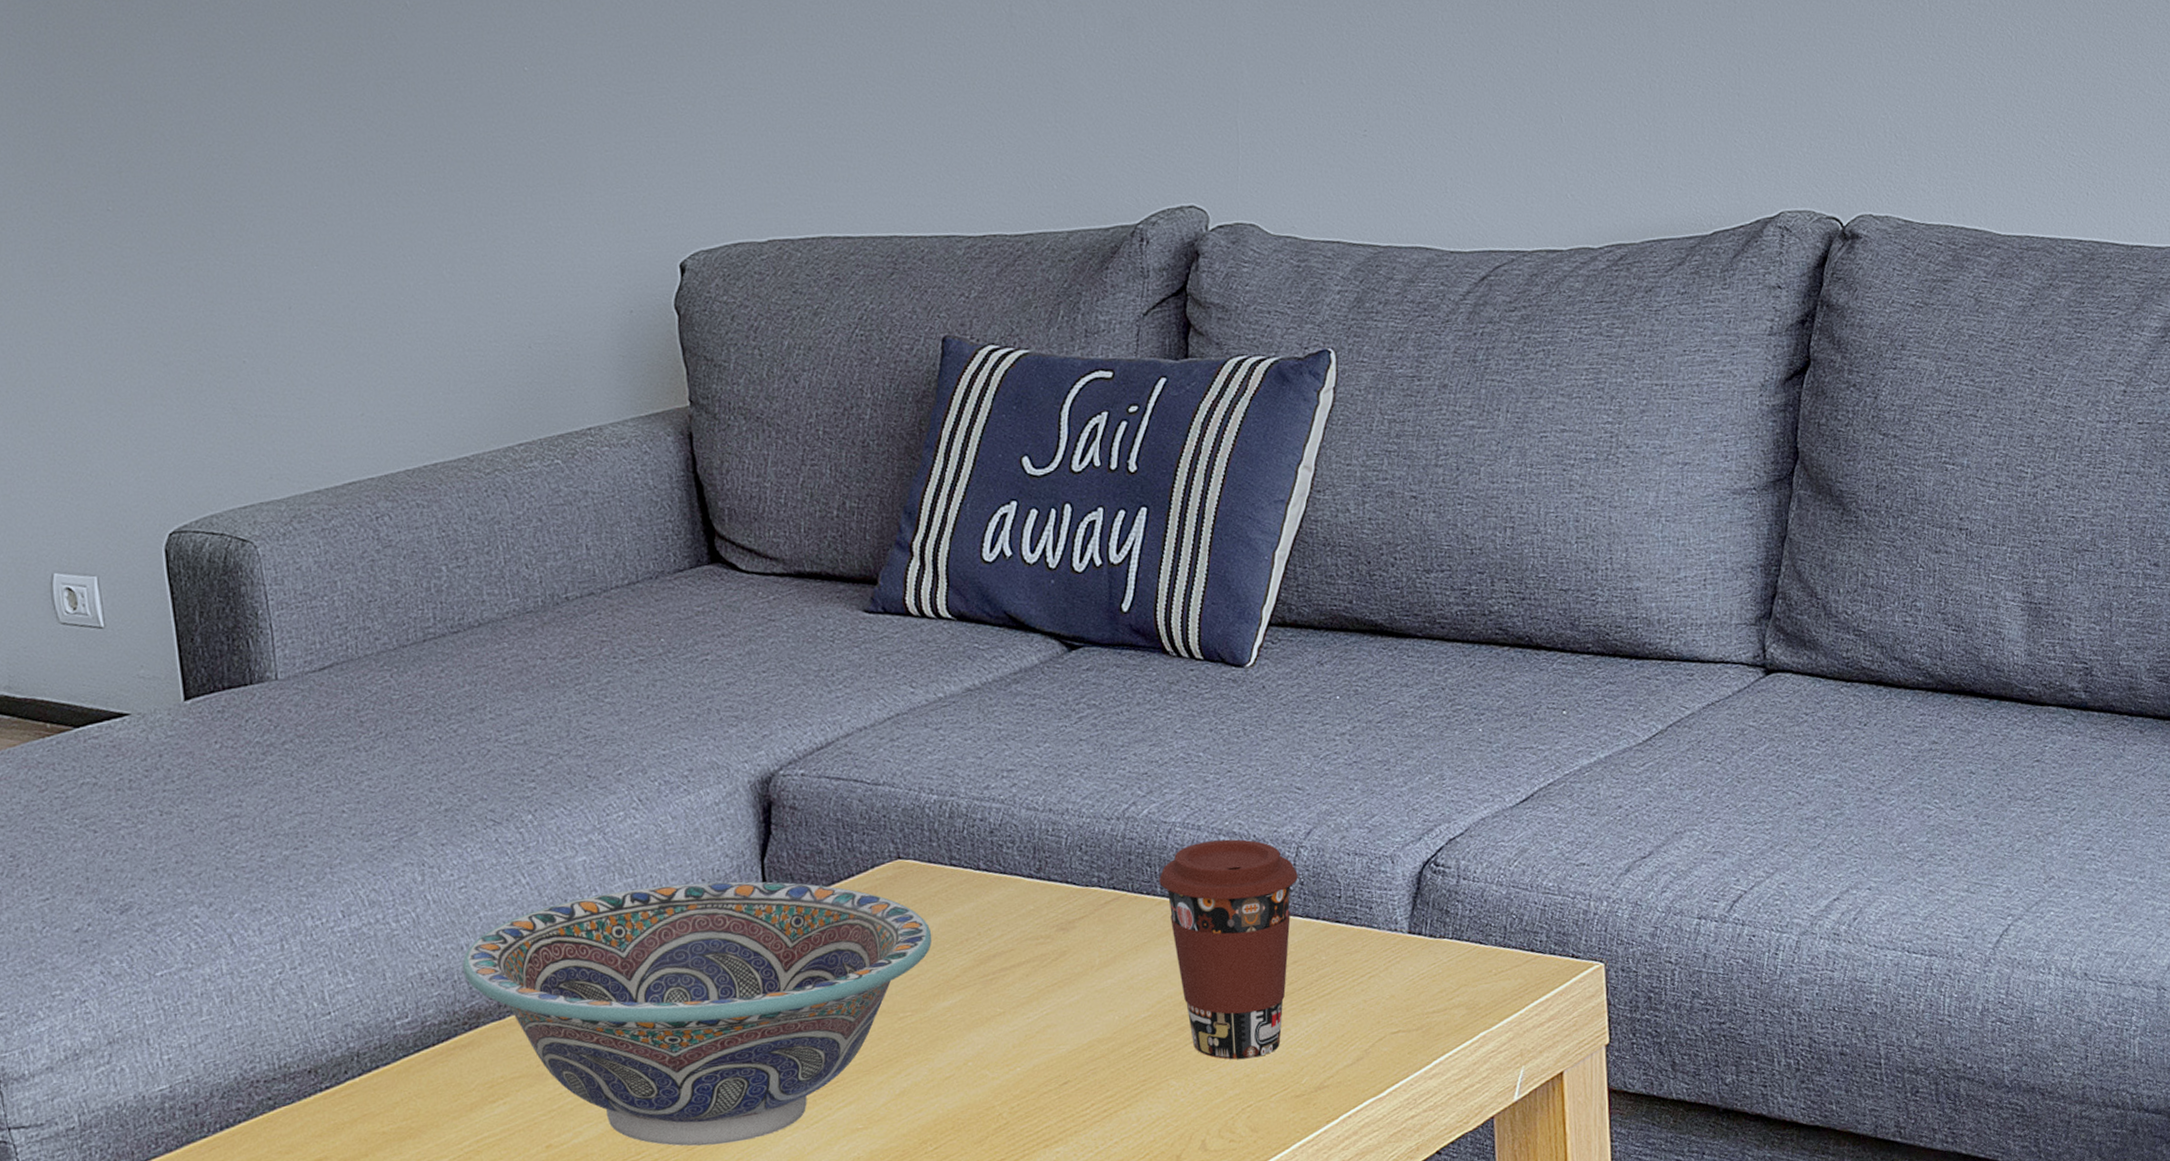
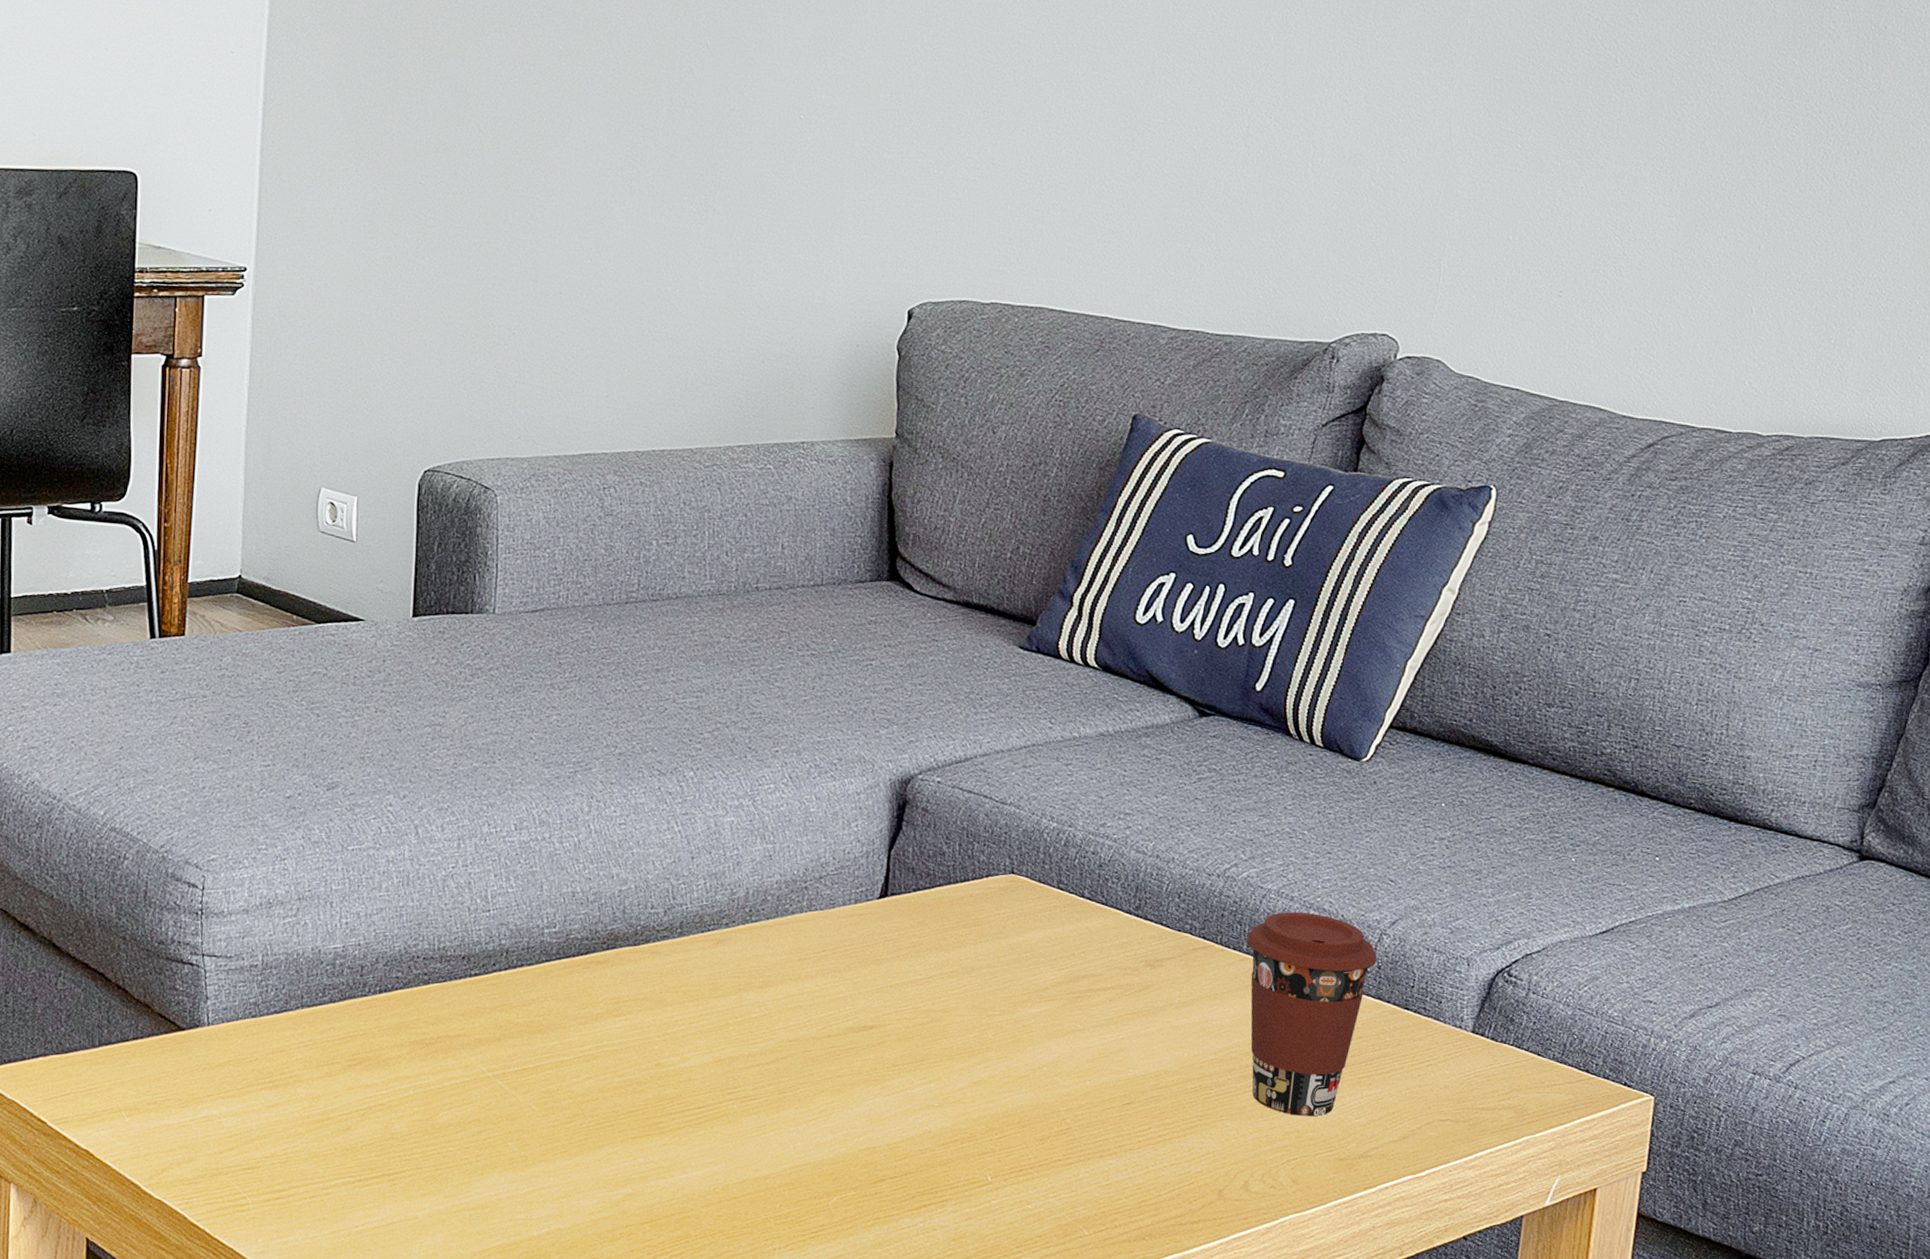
decorative bowl: present [462,881,932,1146] -> none [610,853,1031,1096]

